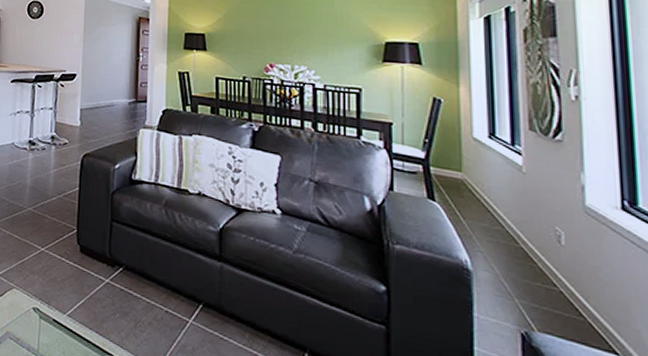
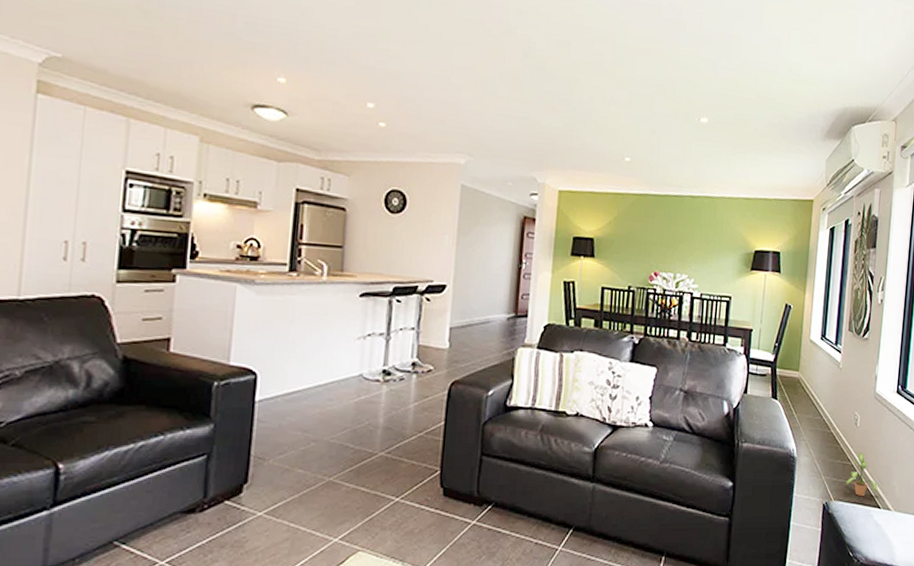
potted plant: none [555,278,616,335] -> present [846,452,881,497]

